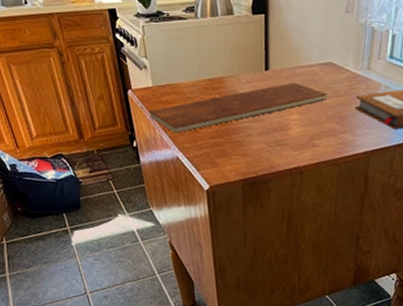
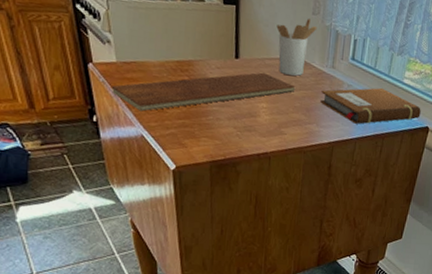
utensil holder: none [307,17,351,82] -> present [276,18,317,76]

